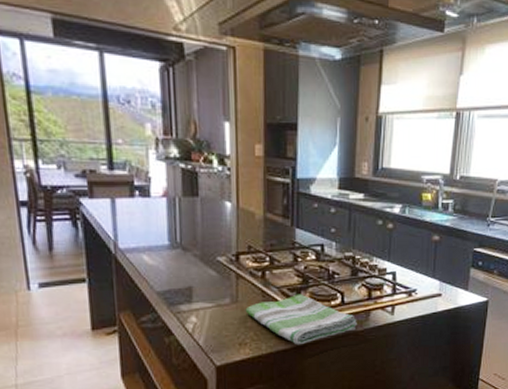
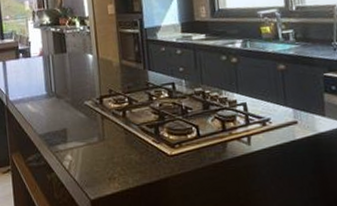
dish towel: present [245,293,357,345] -> none [111,129,215,179]

